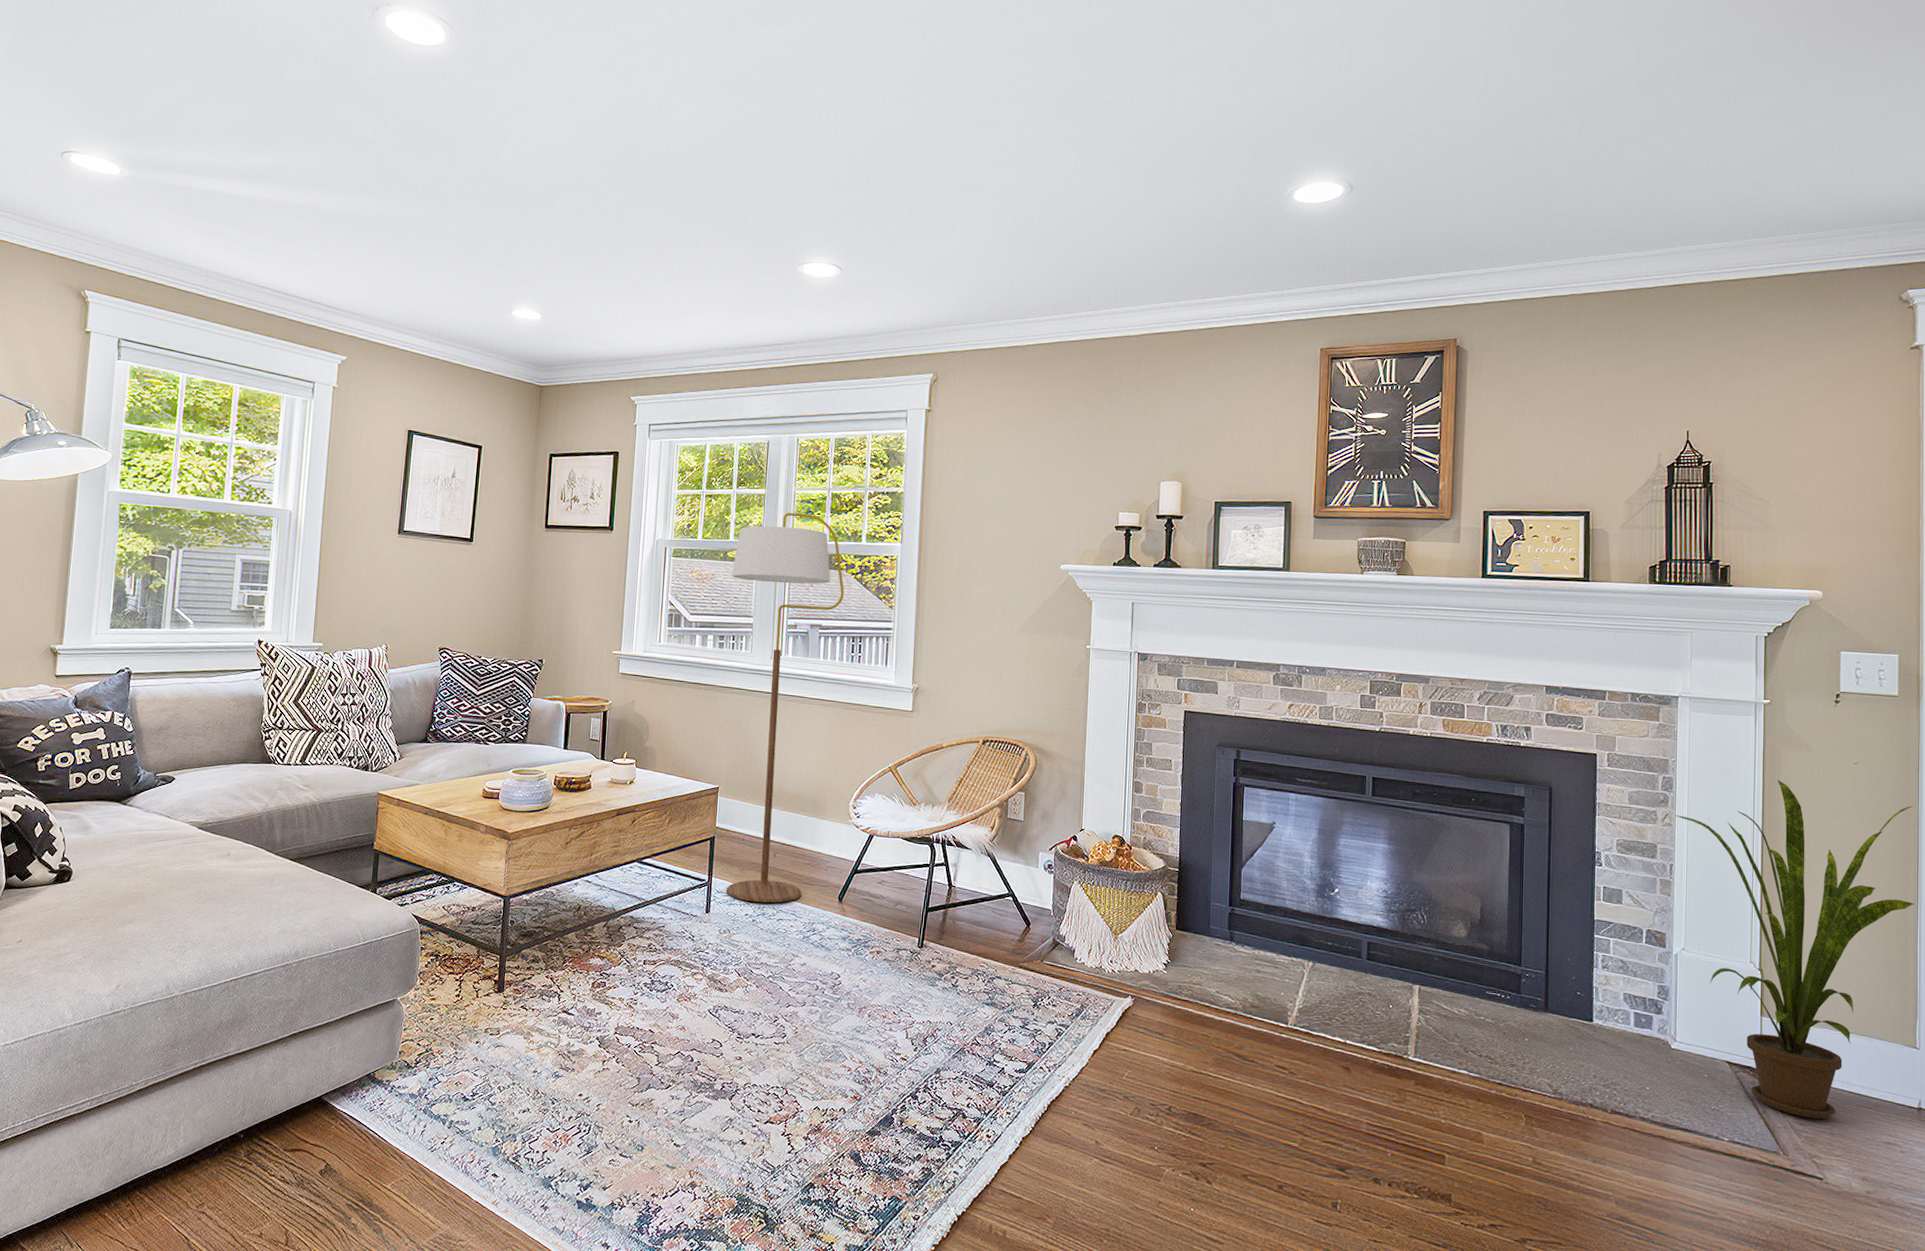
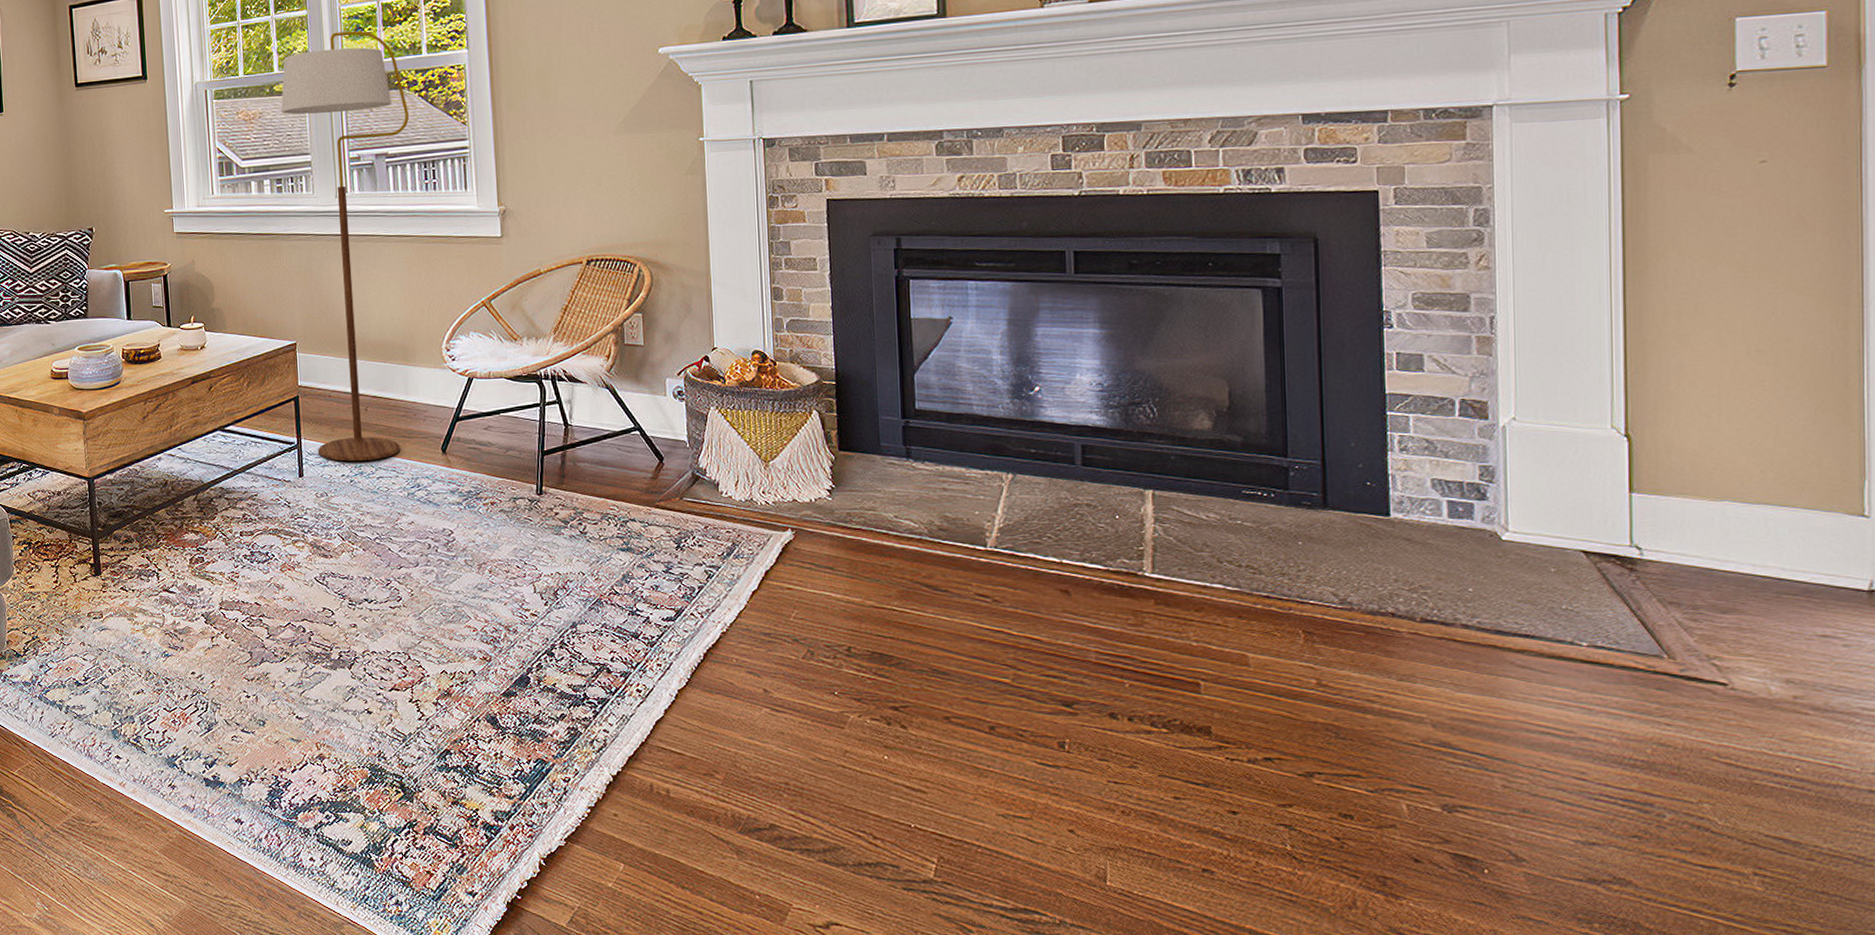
house plant: present [1675,779,1916,1119] -> none [1494,195,1861,613]

